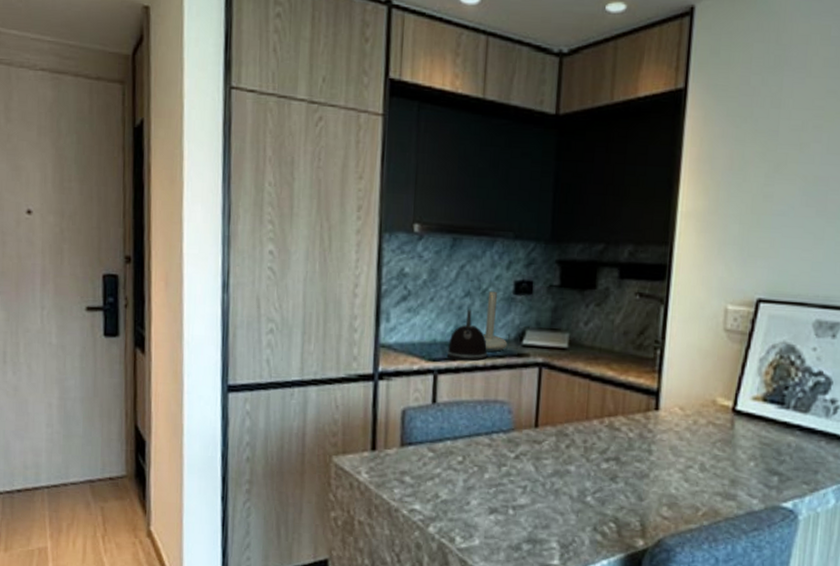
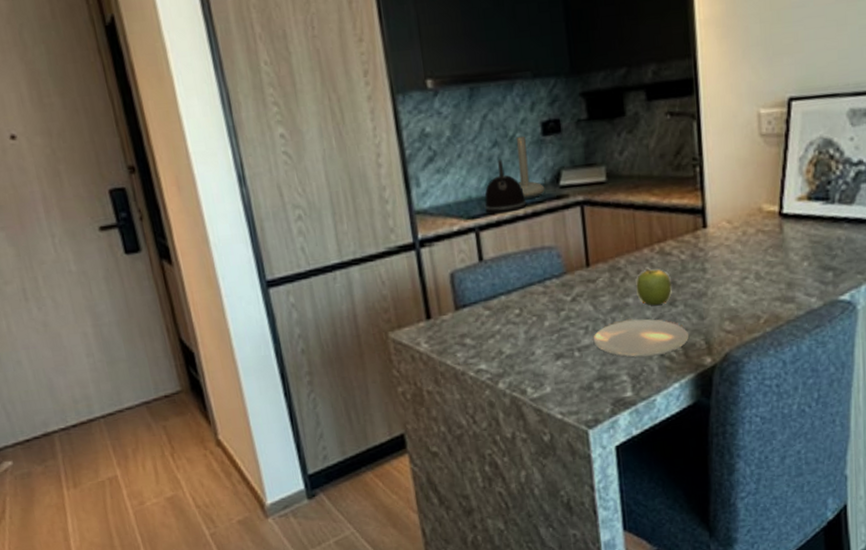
plate: none [529,487,625,529] -> present [593,318,690,358]
fruit: none [580,440,616,479] -> present [636,268,672,306]

